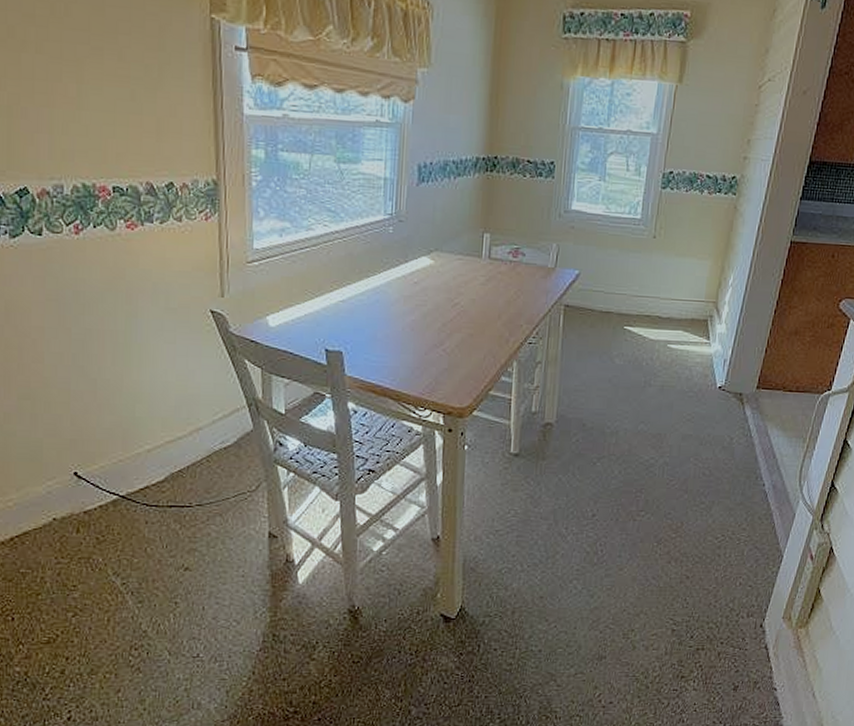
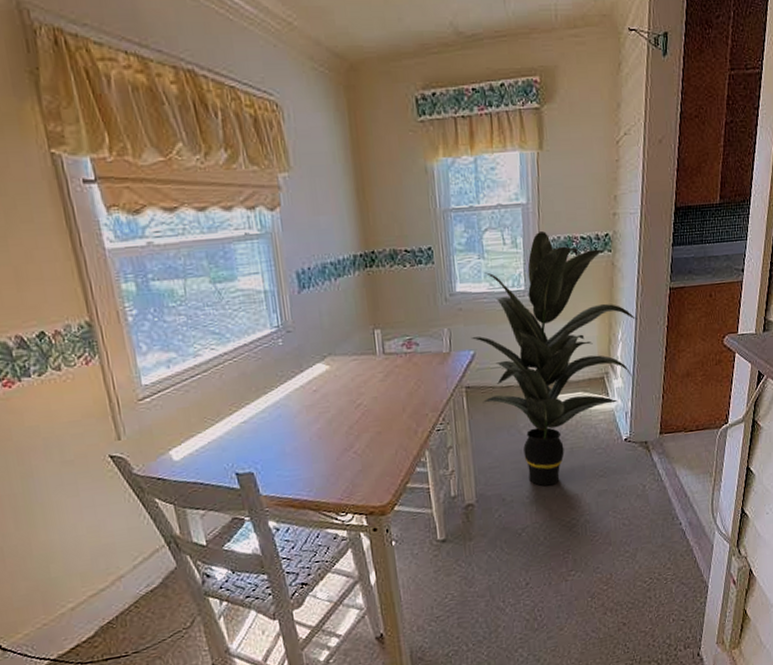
indoor plant: none [578,163,753,420] -> present [470,231,638,486]

